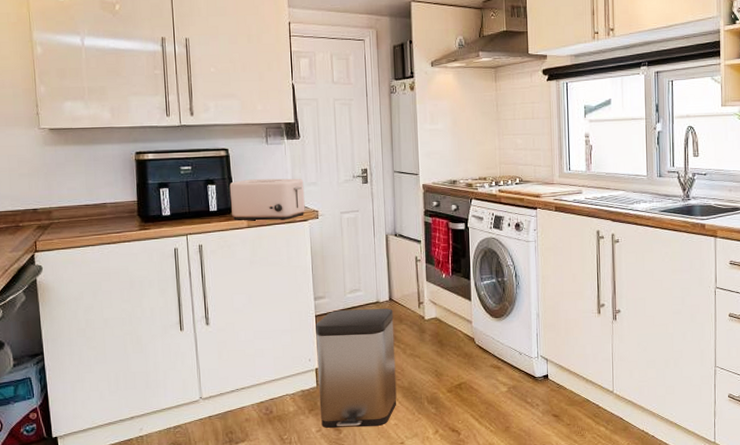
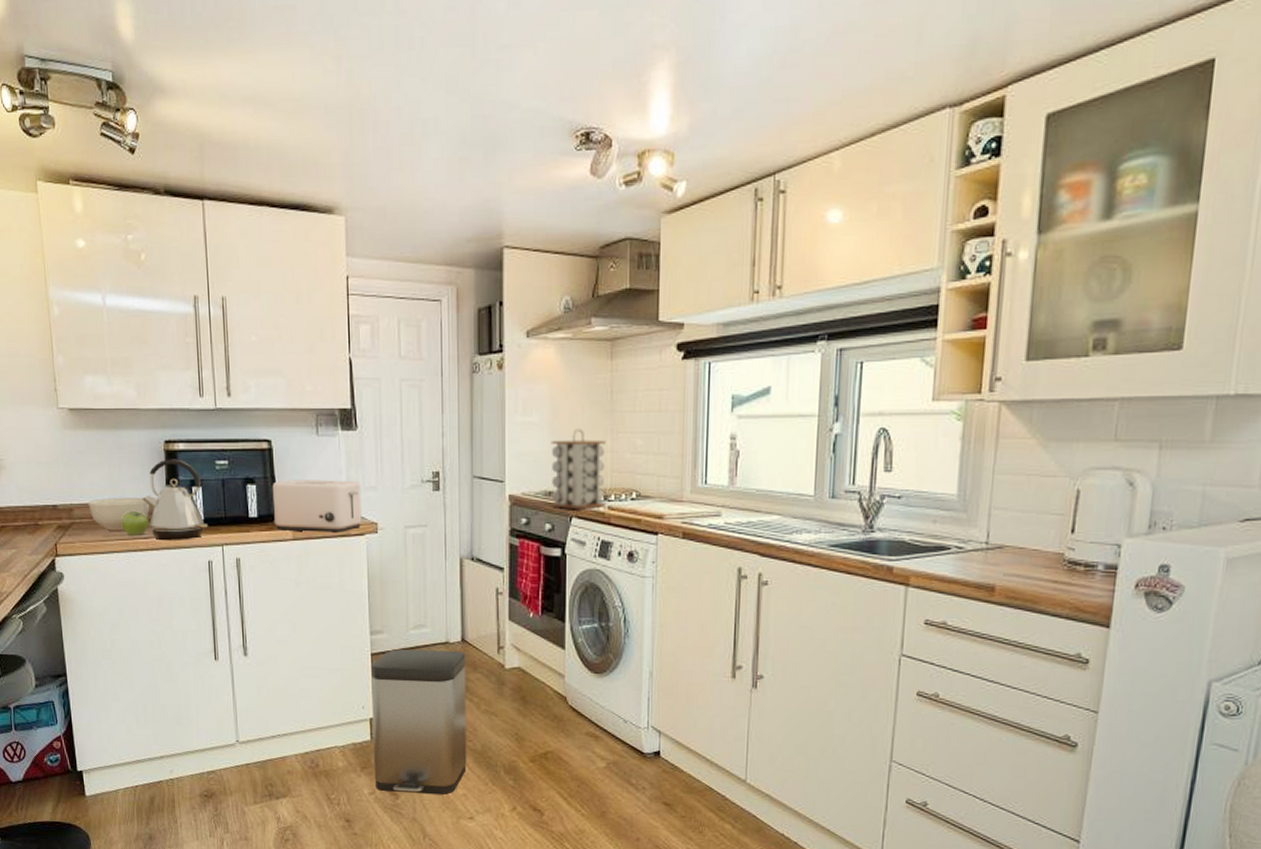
bowl: none [66,199,122,228] -> present [88,497,150,531]
fruit: none [96,211,121,232] -> present [121,511,149,537]
kettle: none [115,167,175,234] -> present [142,459,209,542]
spice rack: none [453,133,496,194] -> present [550,429,606,510]

